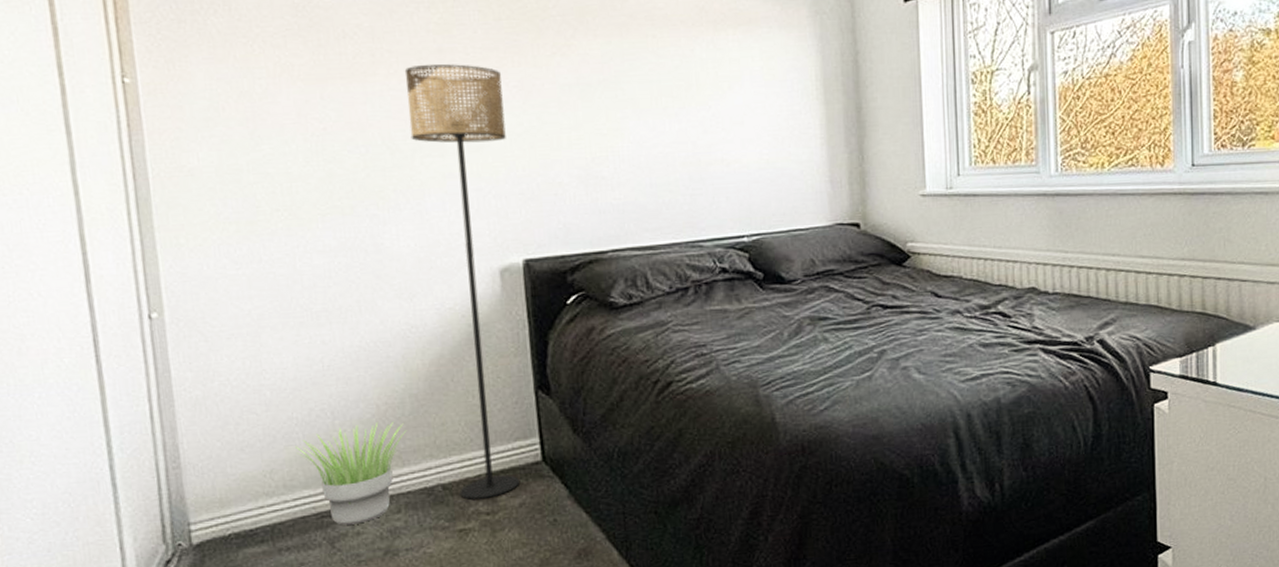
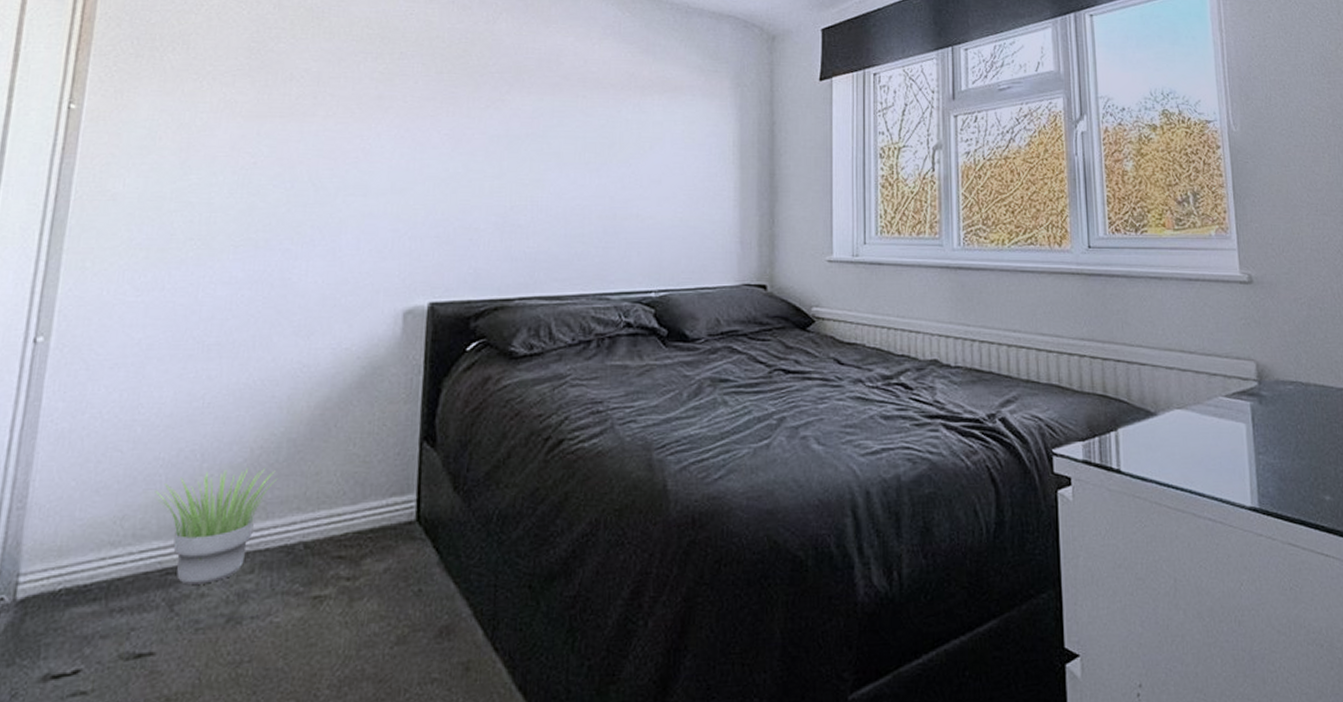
floor lamp: present [404,63,520,500] -> none [322,109,434,561]

